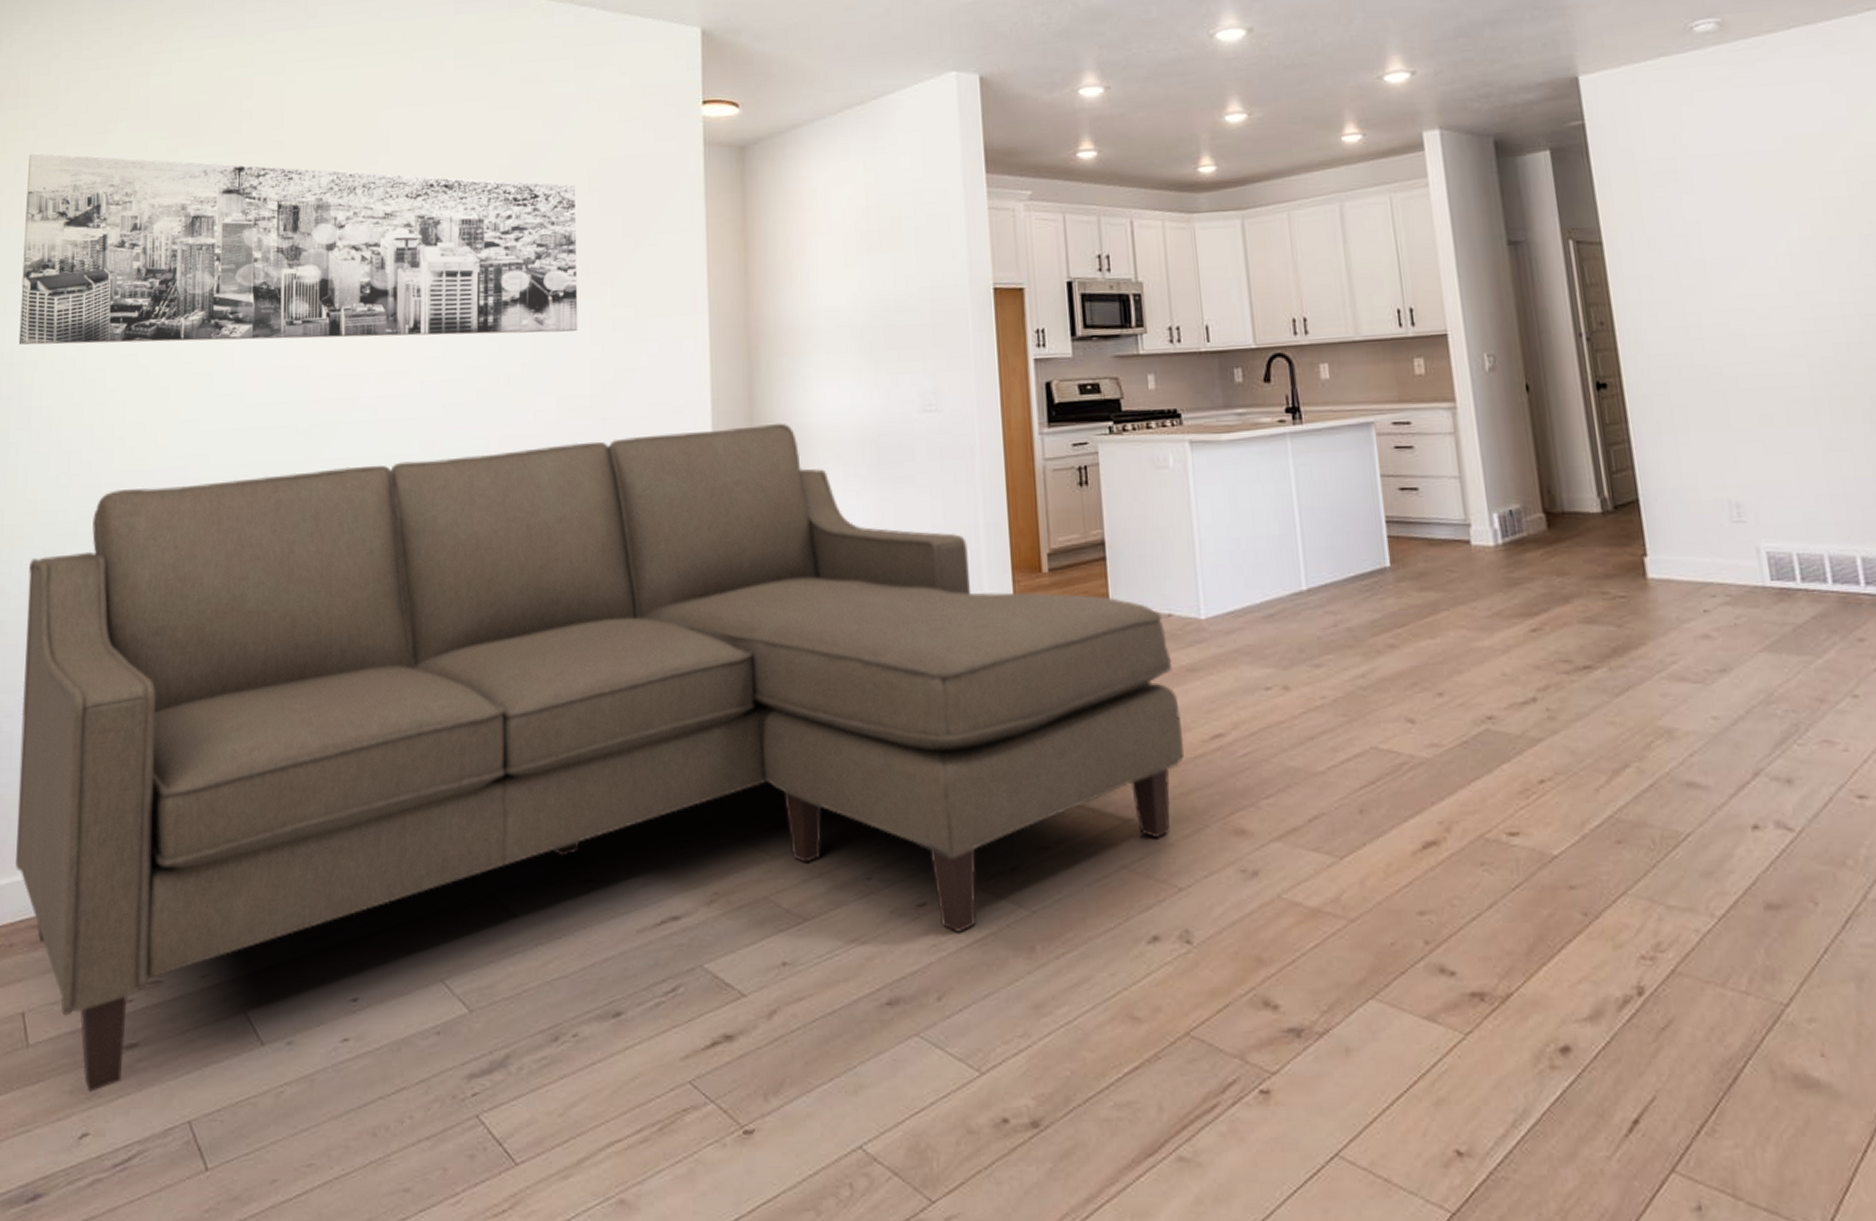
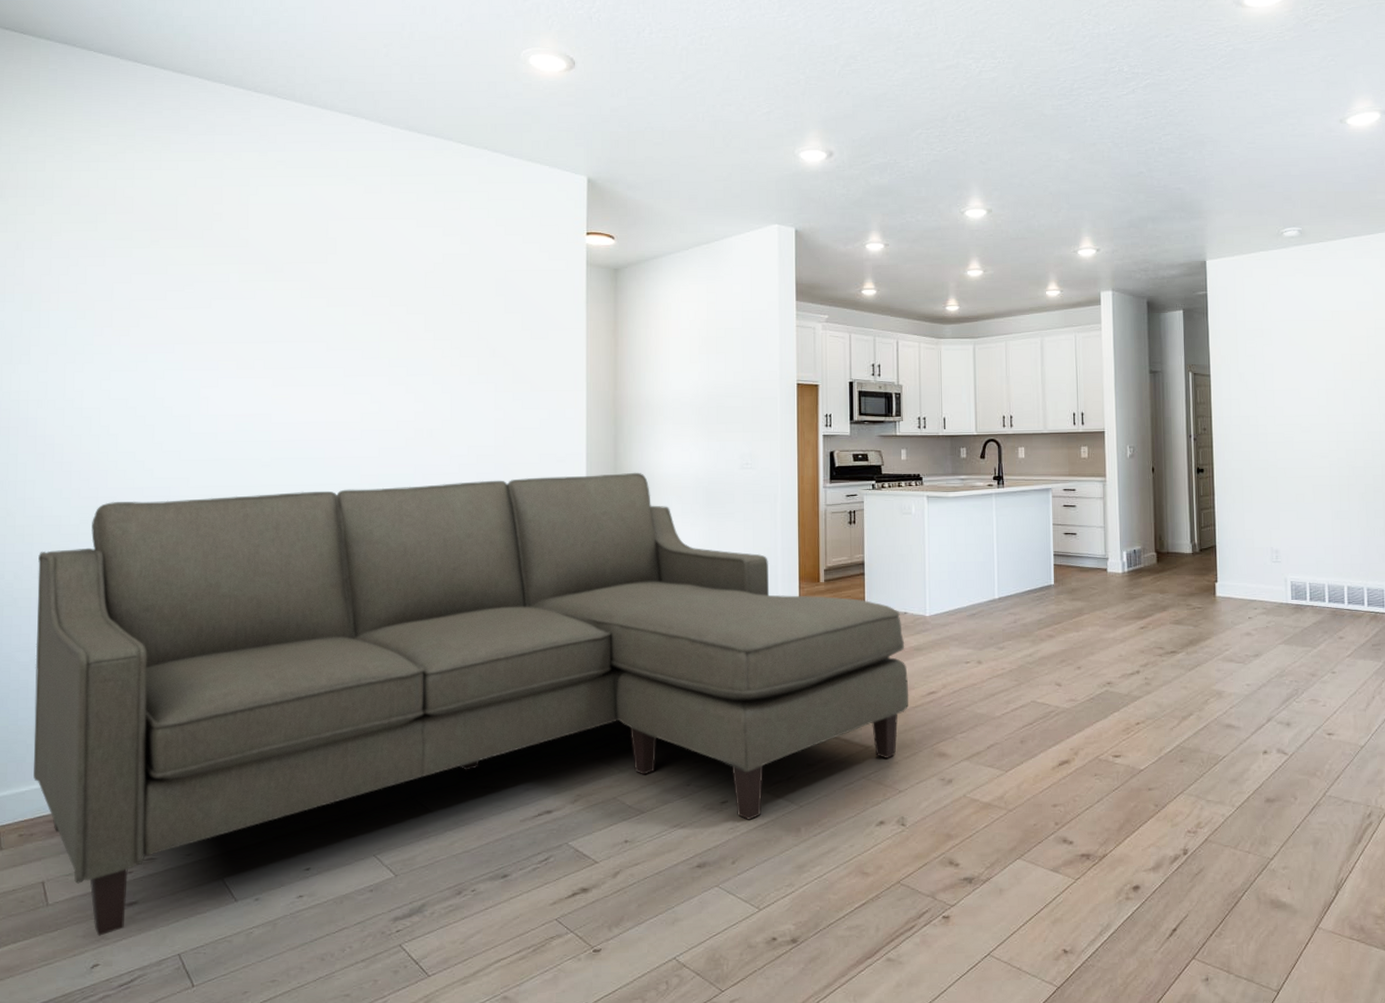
wall art: present [18,153,578,345] -> none [24,235,486,399]

